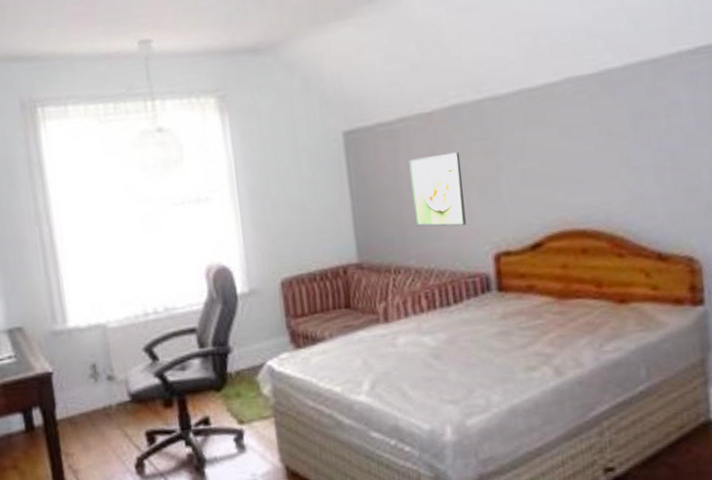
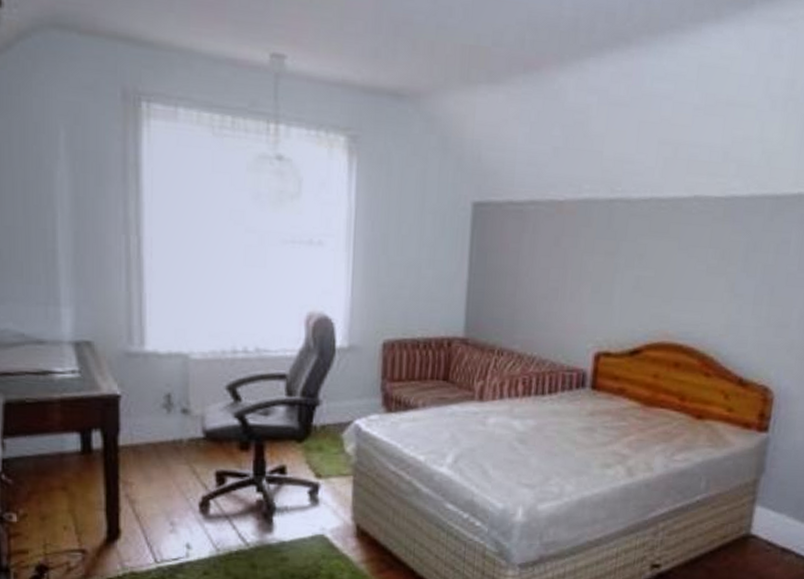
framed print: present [409,152,466,227] -> none [527,244,583,320]

